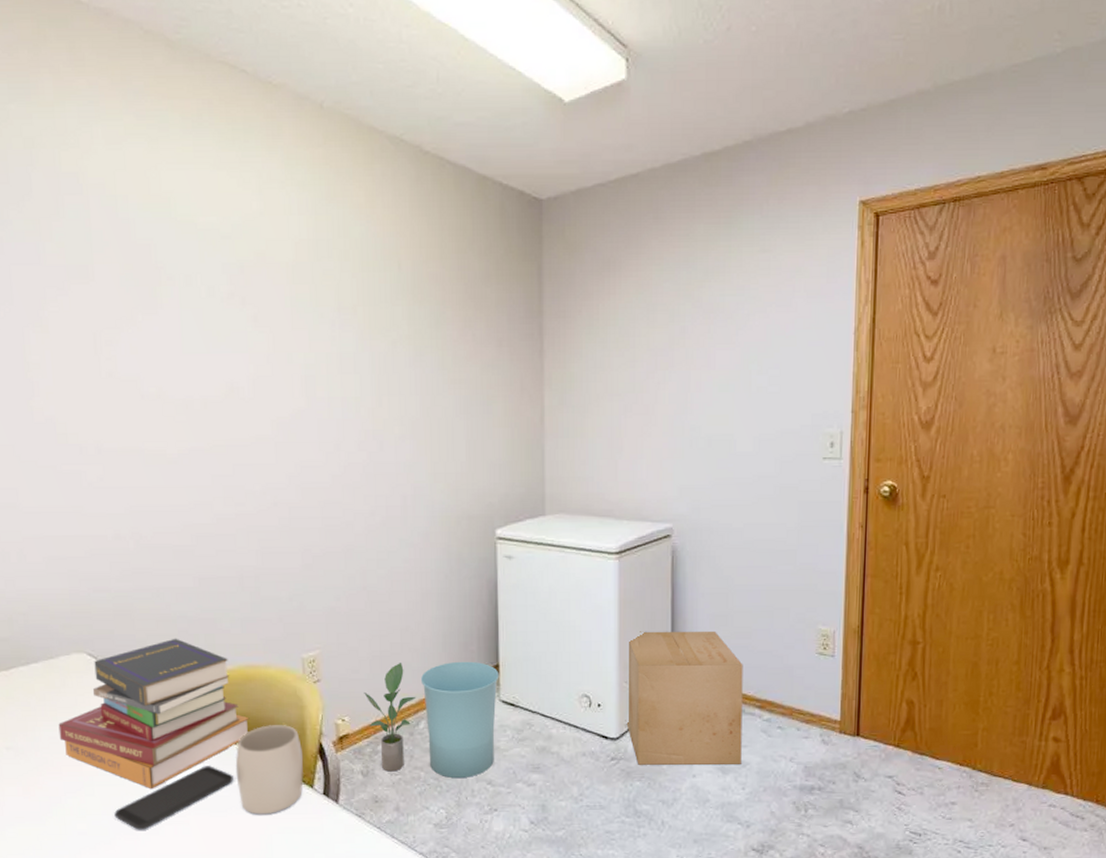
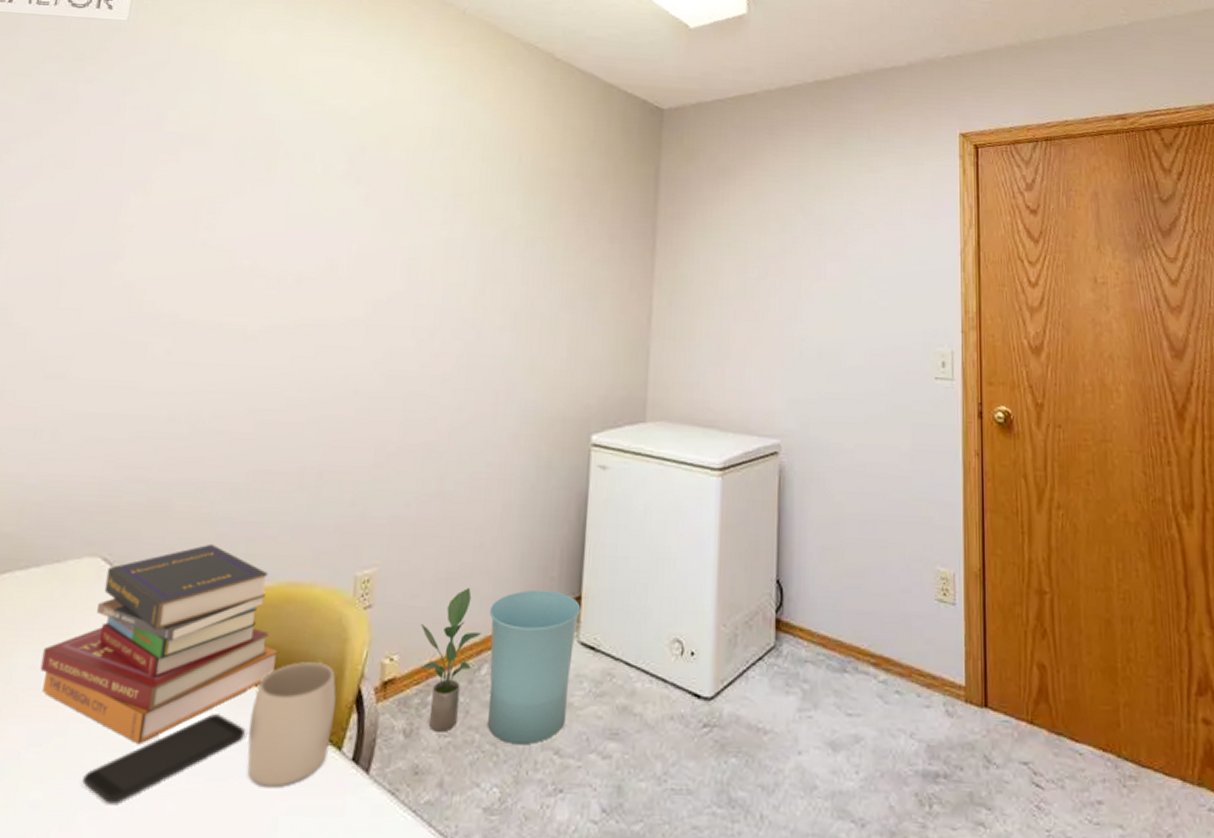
cardboard box: present [625,631,743,765] -> none [721,563,856,739]

